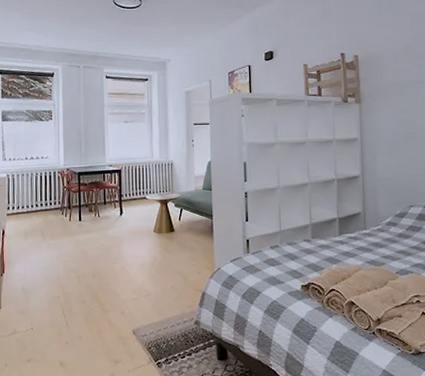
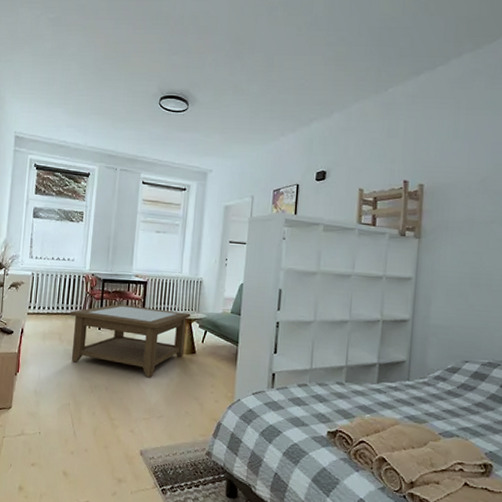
coffee table: none [49,194,166,259] -> present [70,304,191,377]

